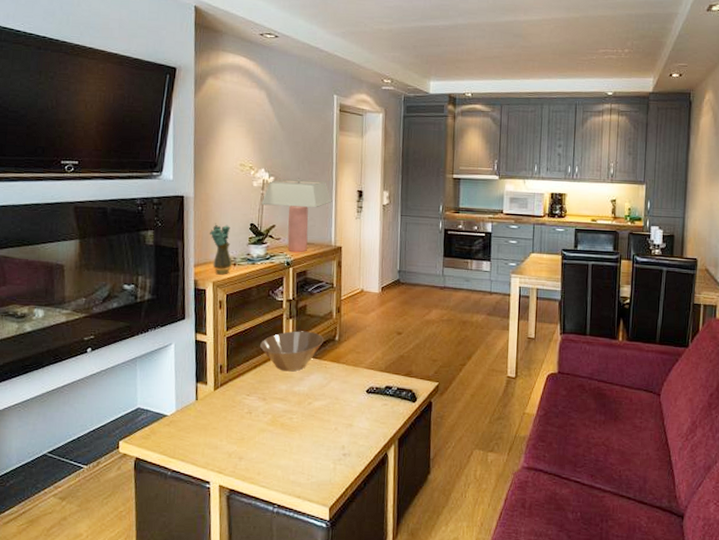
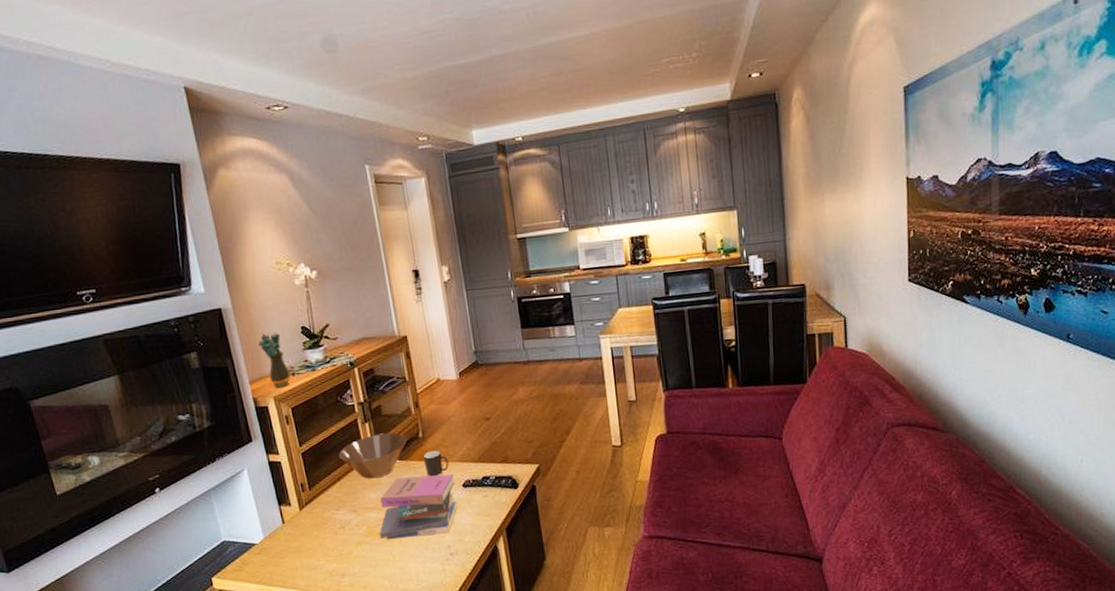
table lamp: present [261,178,332,253] -> none [308,266,387,351]
books: none [282,374,360,434] -> present [379,474,458,539]
mug: none [335,354,357,379] -> present [422,450,449,477]

